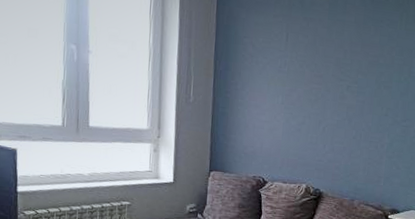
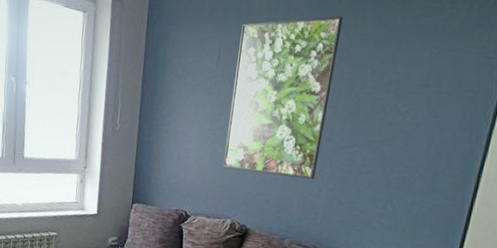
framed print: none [295,11,391,149] -> present [222,15,343,180]

